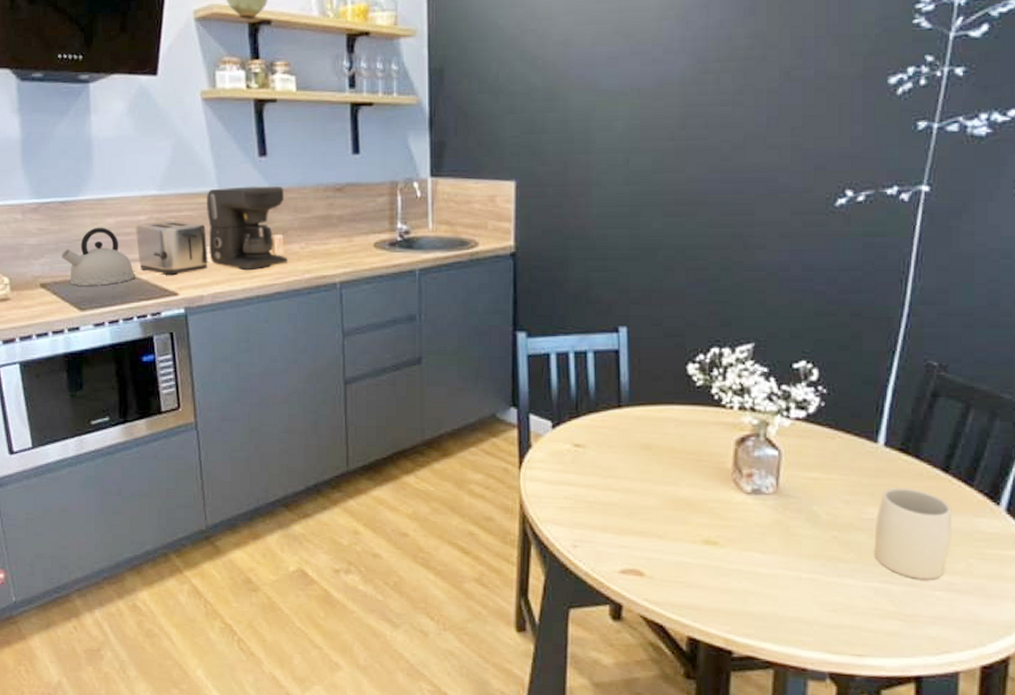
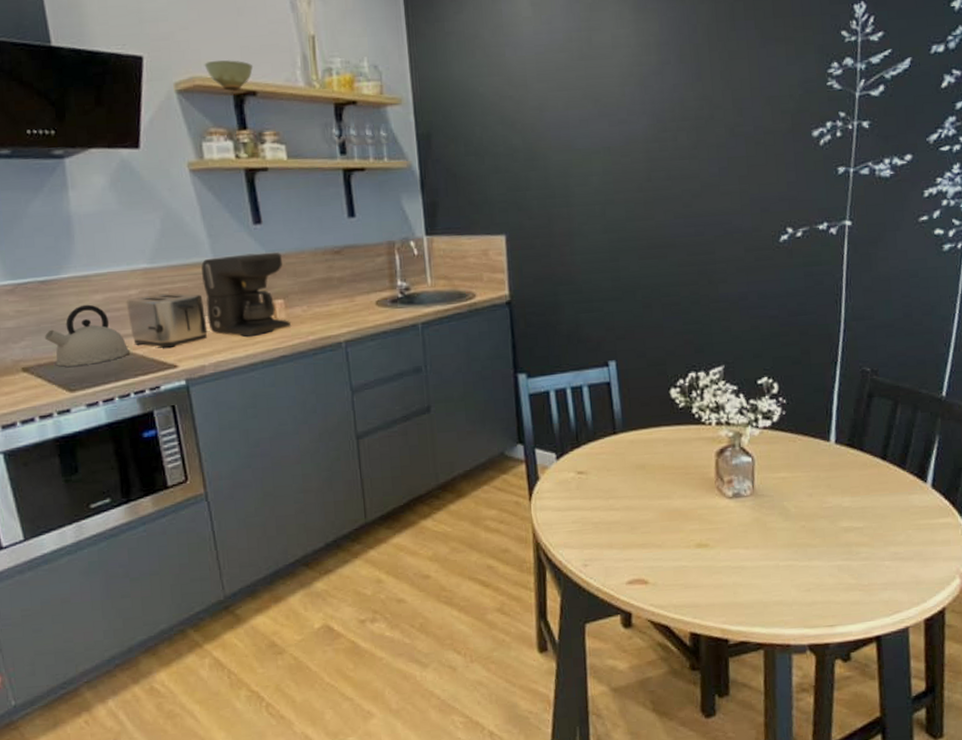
mug: present [874,487,952,580] -> none [834,476,893,554]

